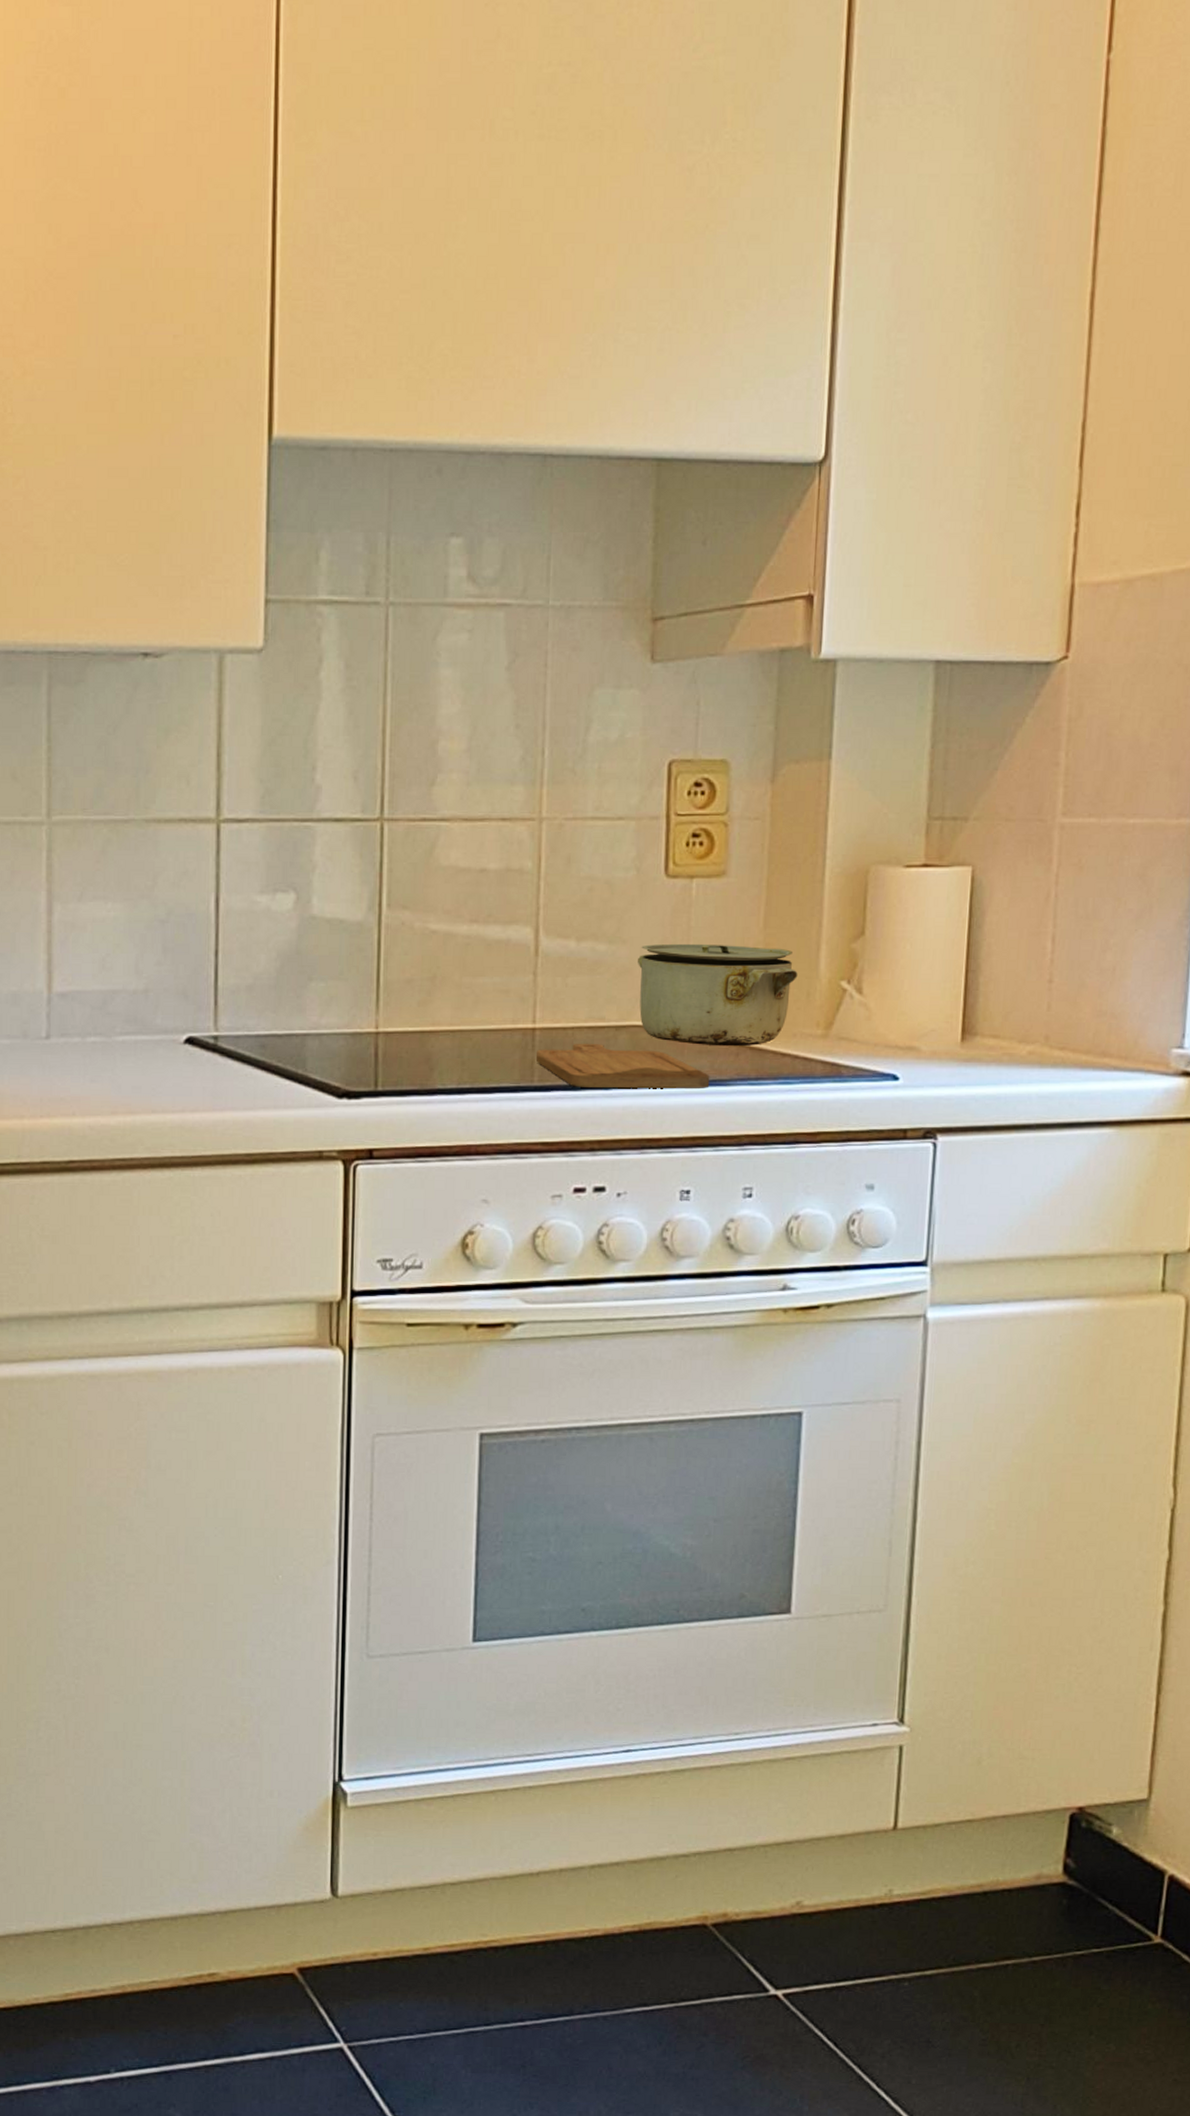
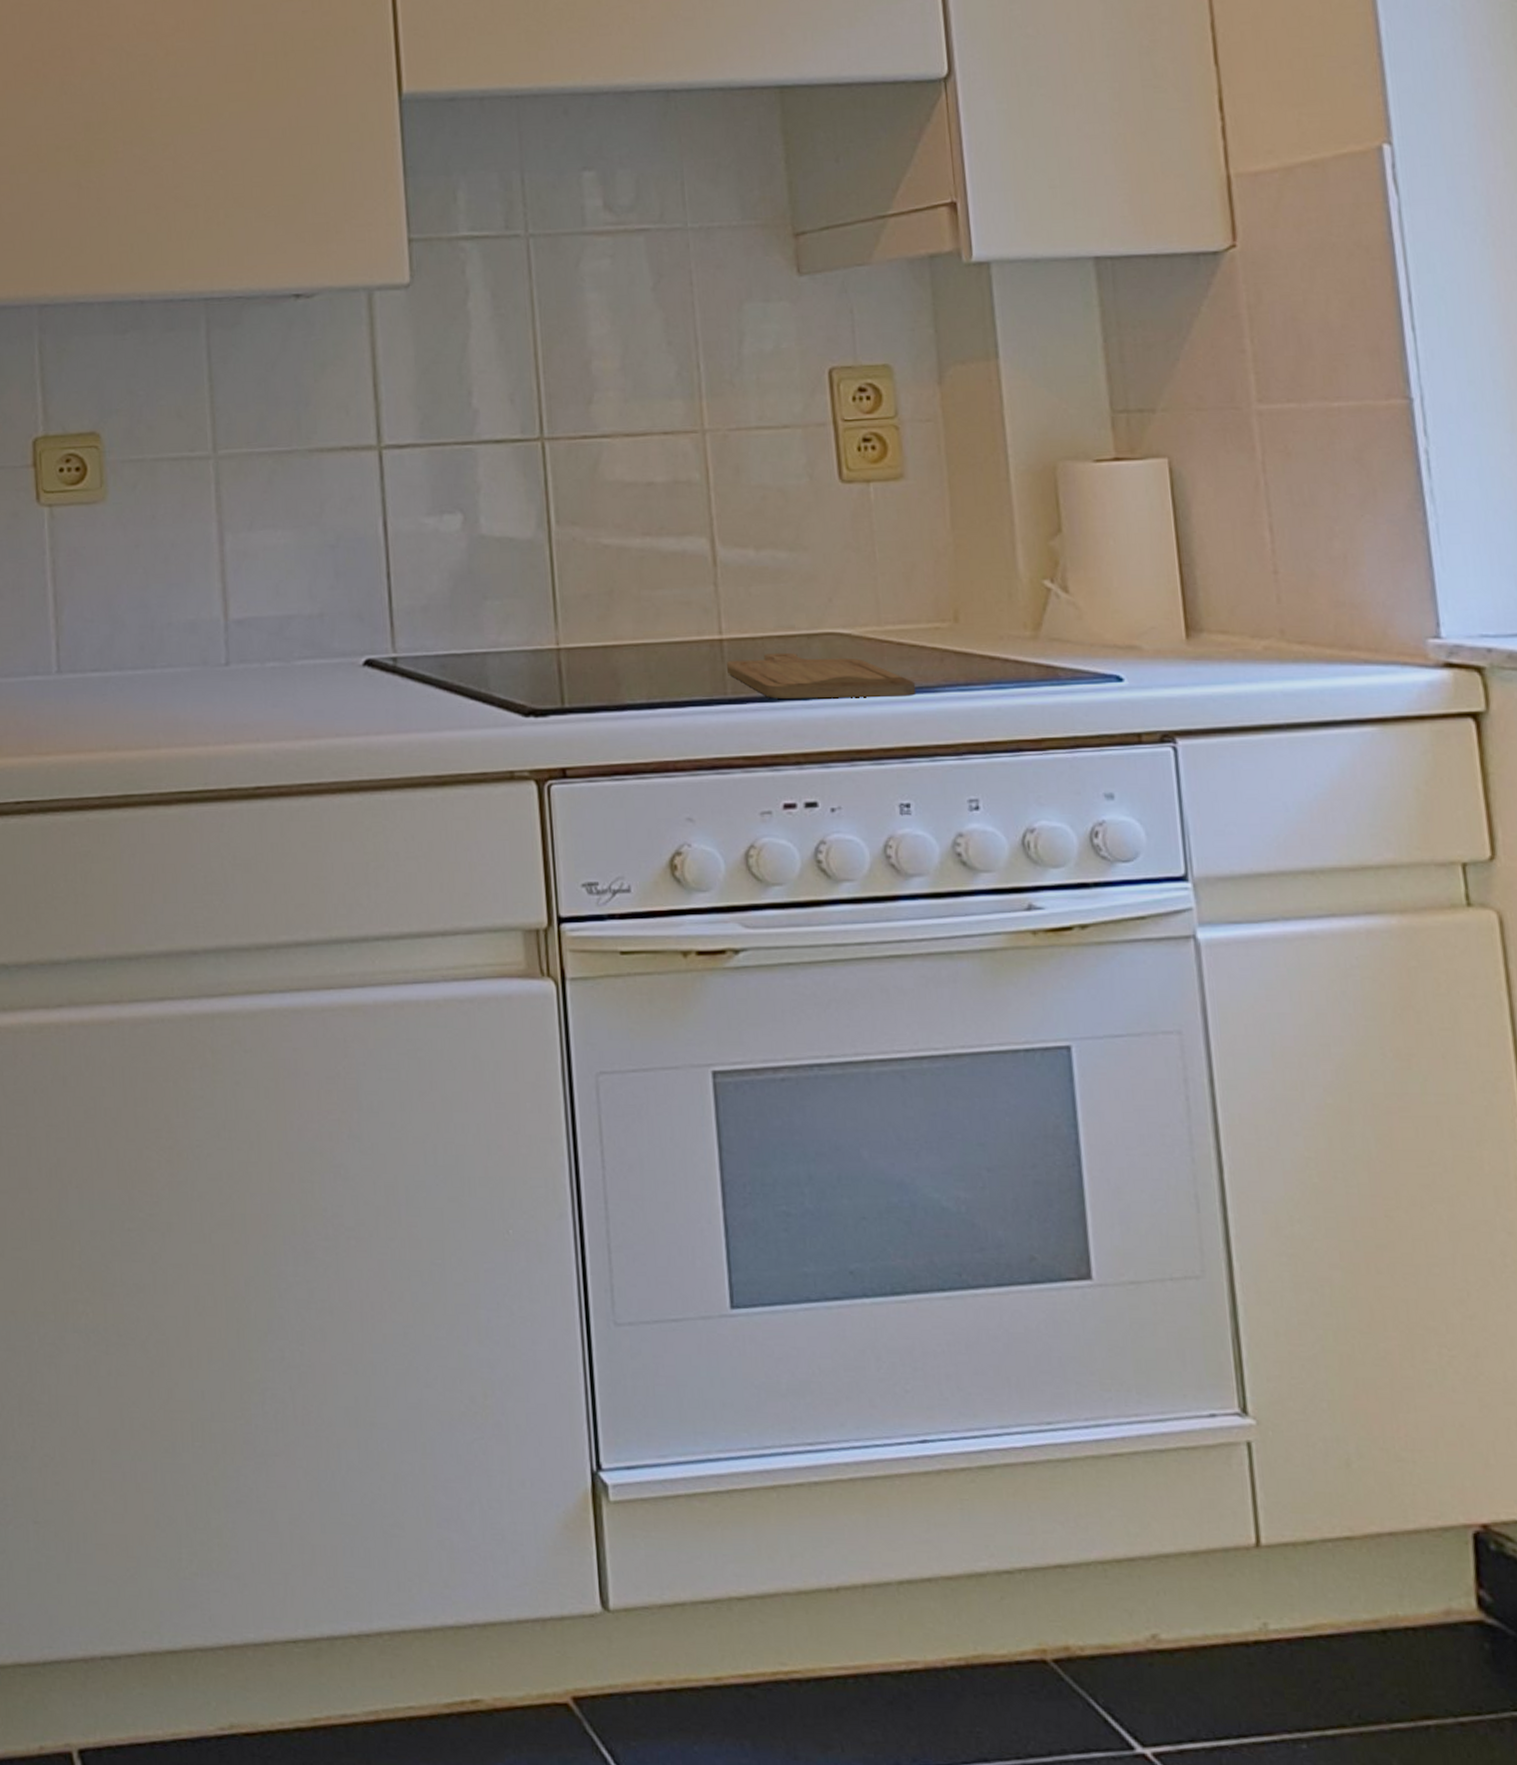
cooking pot: present [638,943,798,1047] -> none [822,547,996,652]

